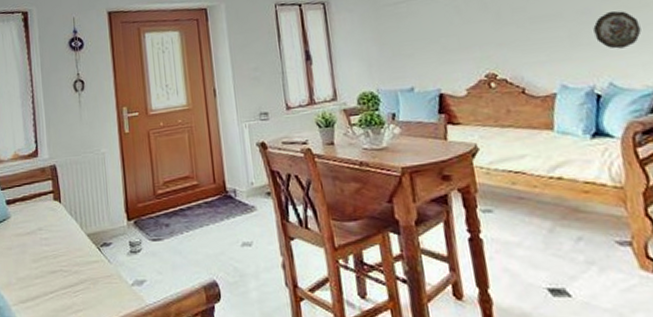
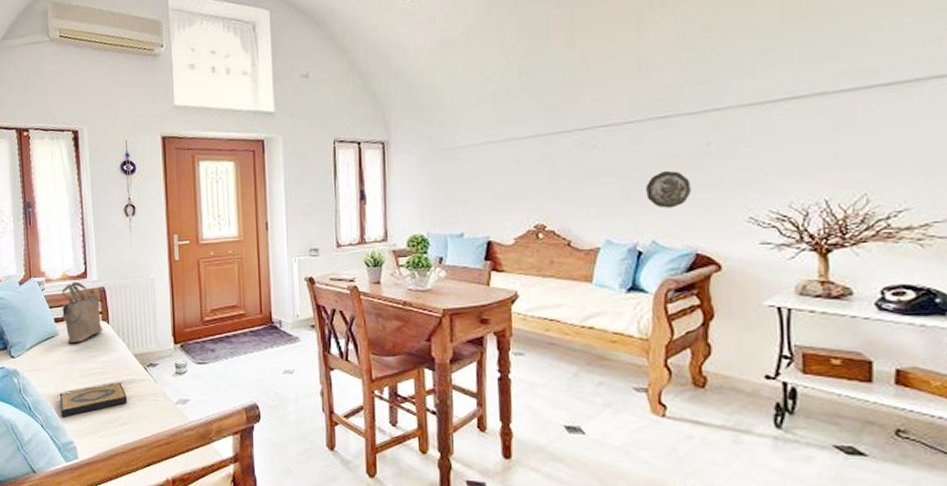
hardback book: none [11,265,81,307] -> present [59,382,127,417]
tote bag: none [13,161,55,227] -> present [62,281,103,344]

